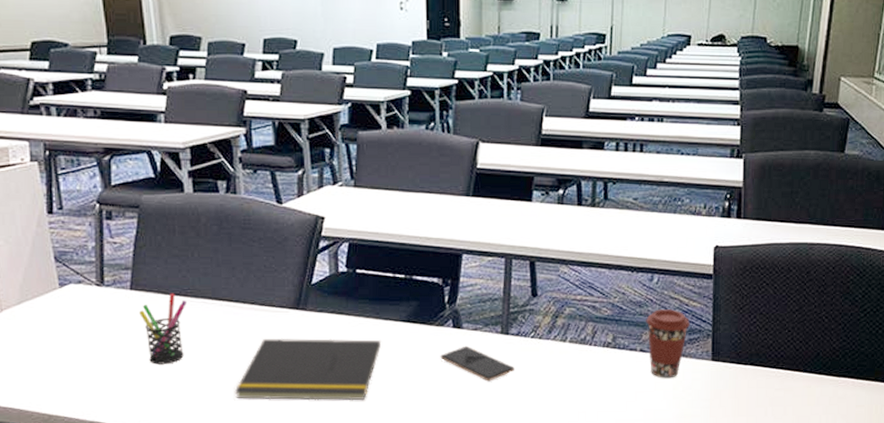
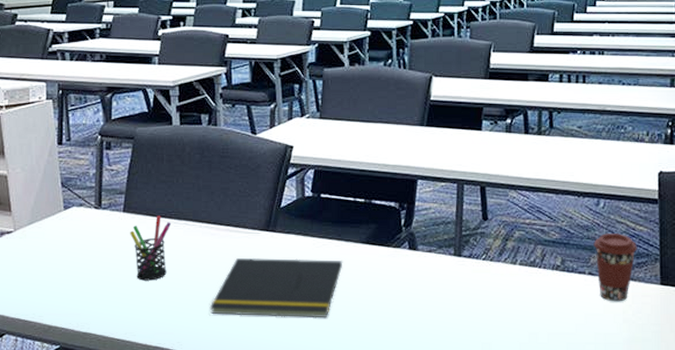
smartphone: present [440,345,514,382] -> none [397,267,467,302]

